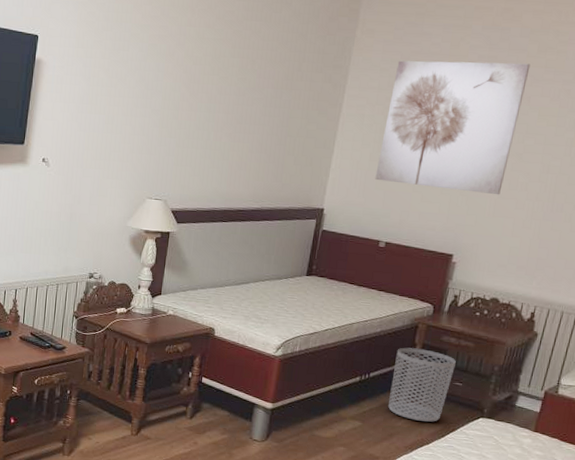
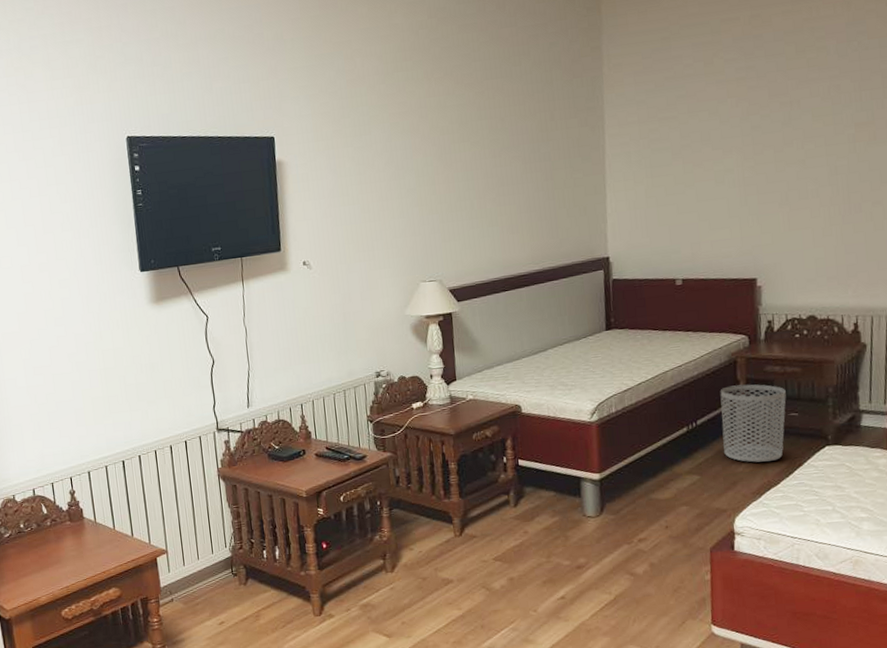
wall art: present [375,60,531,195] -> none [653,66,792,217]

